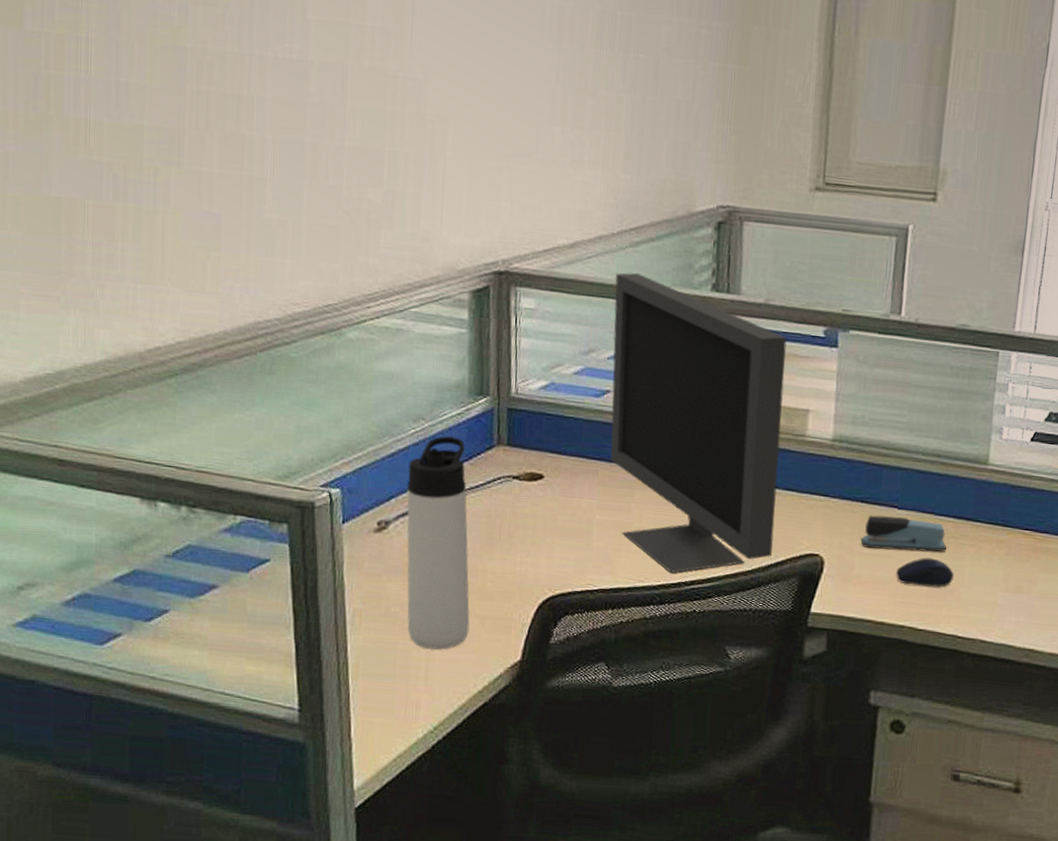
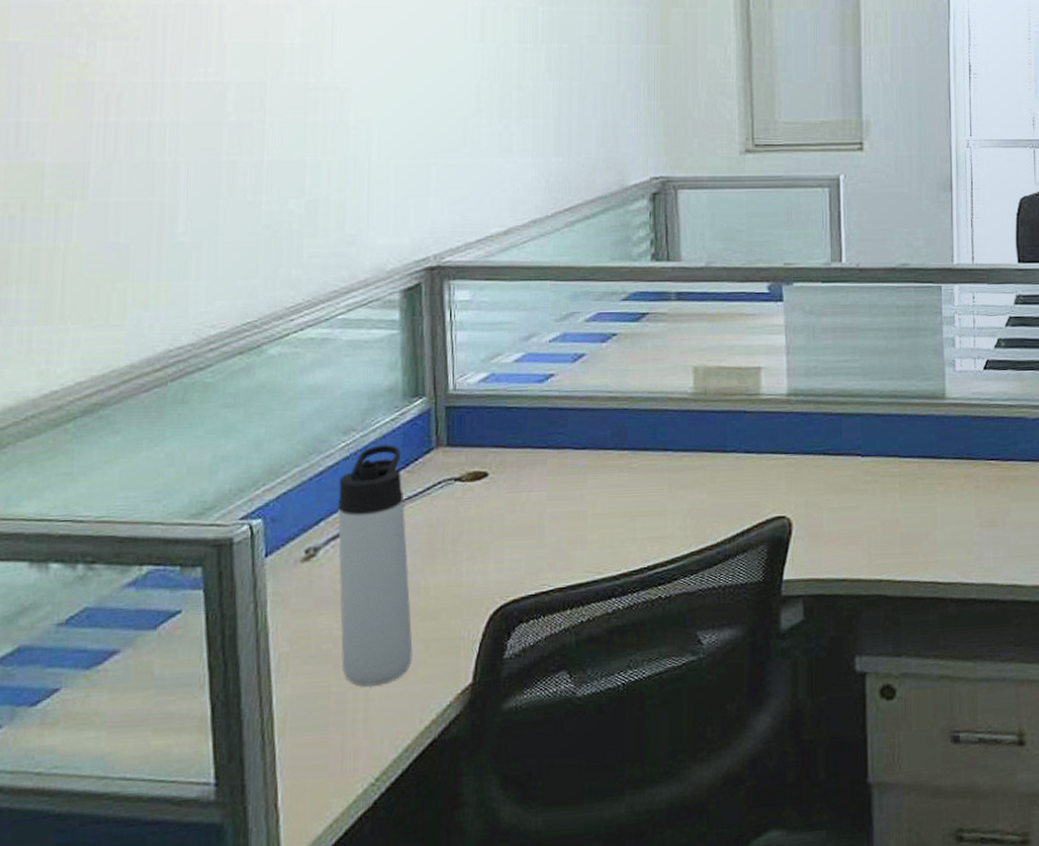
monitor: present [610,272,787,573] -> none [552,251,738,559]
stapler: present [860,515,947,552] -> none [827,465,916,502]
computer mouse: present [896,557,954,587] -> none [867,503,926,535]

